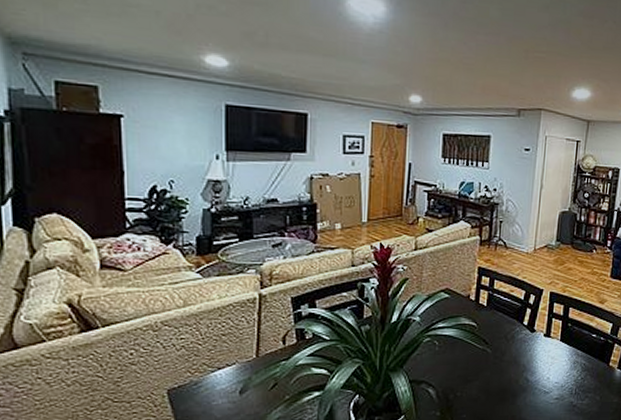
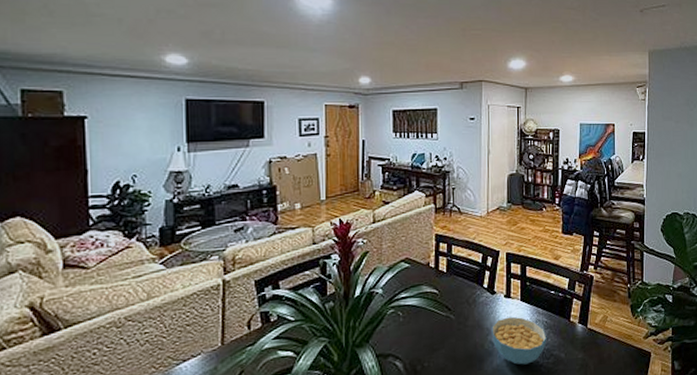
cereal bowl: none [527,356,584,404] -> present [492,317,547,365]

